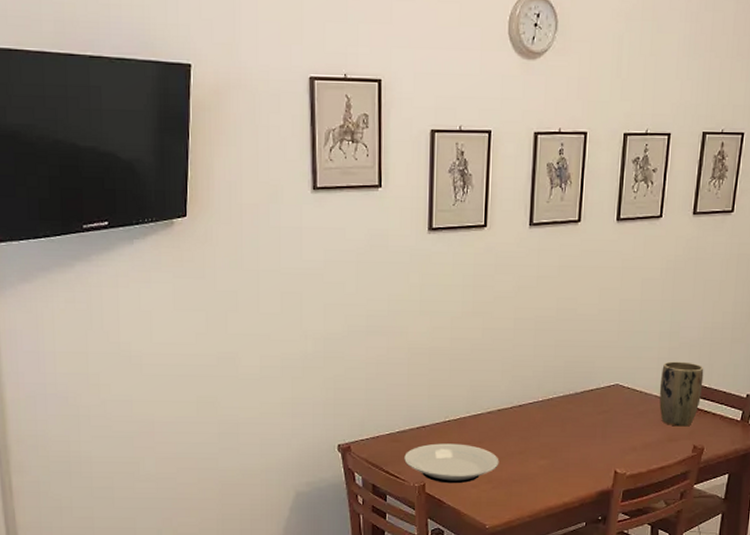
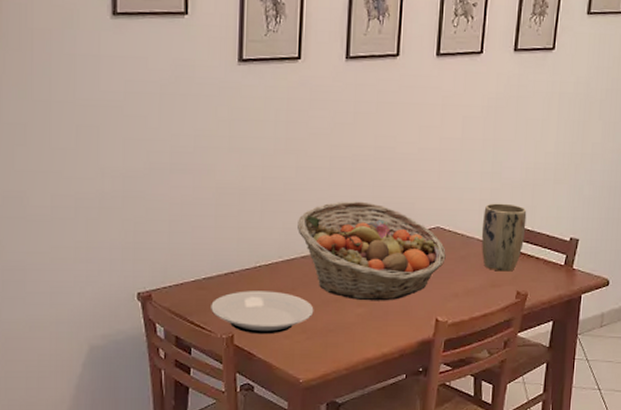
fruit basket: none [484,360,625,454] -> present [298,201,446,301]

